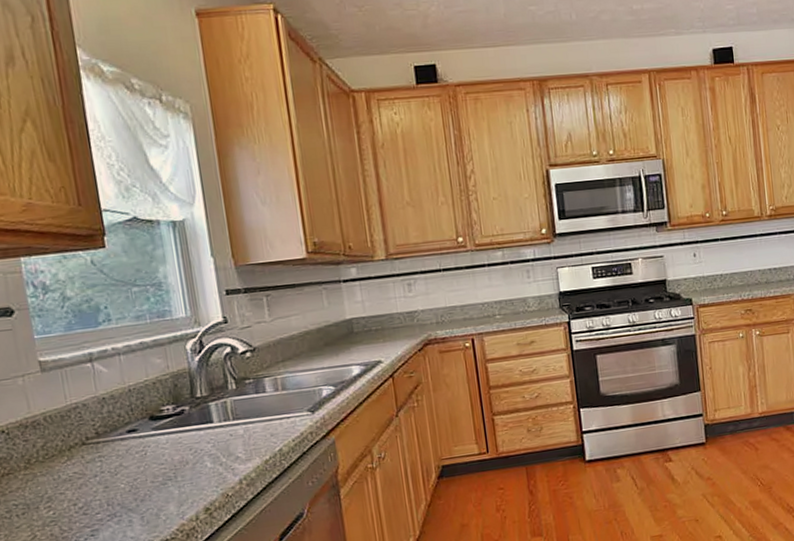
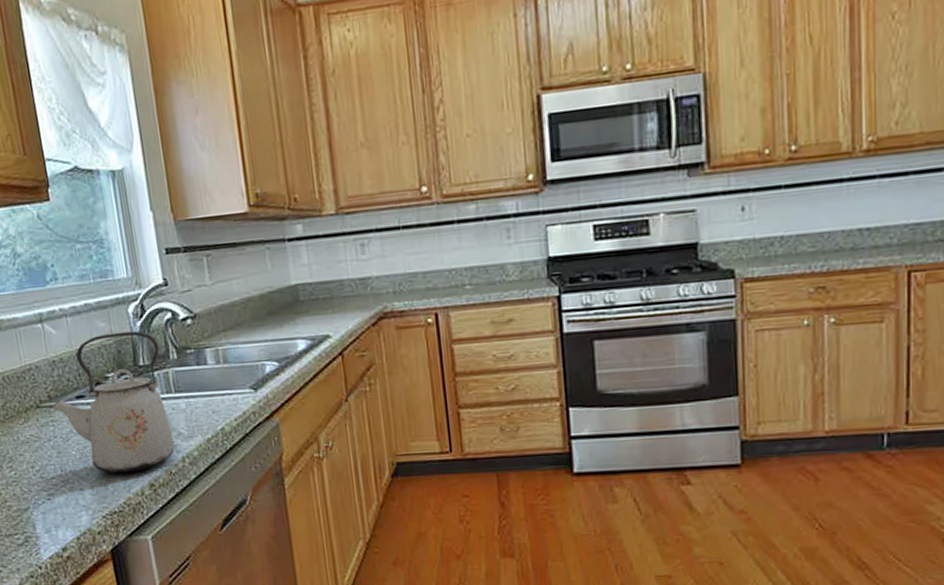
kettle: none [97,365,232,503] -> present [50,331,175,474]

